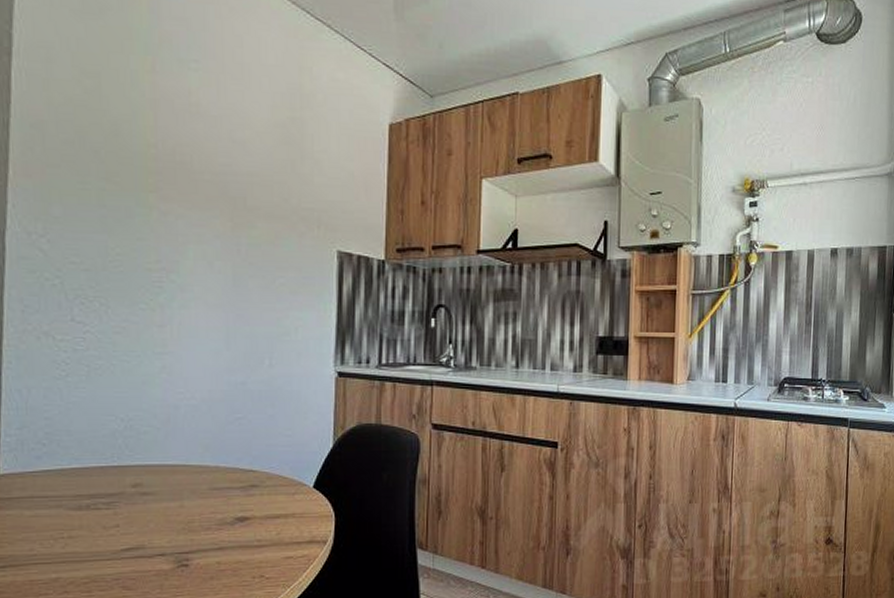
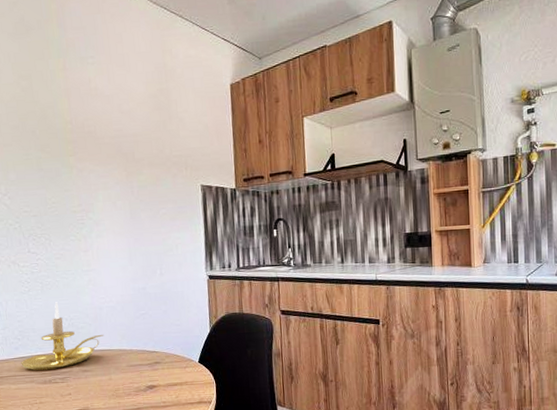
candle holder: none [42,394,178,491] -> present [20,302,104,371]

